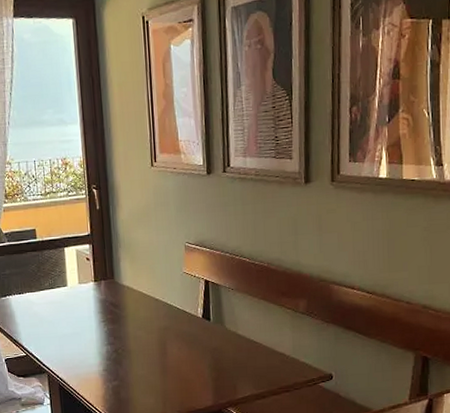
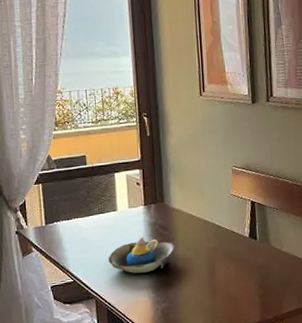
decorative bowl: none [59,313,126,351] -> present [108,236,175,274]

